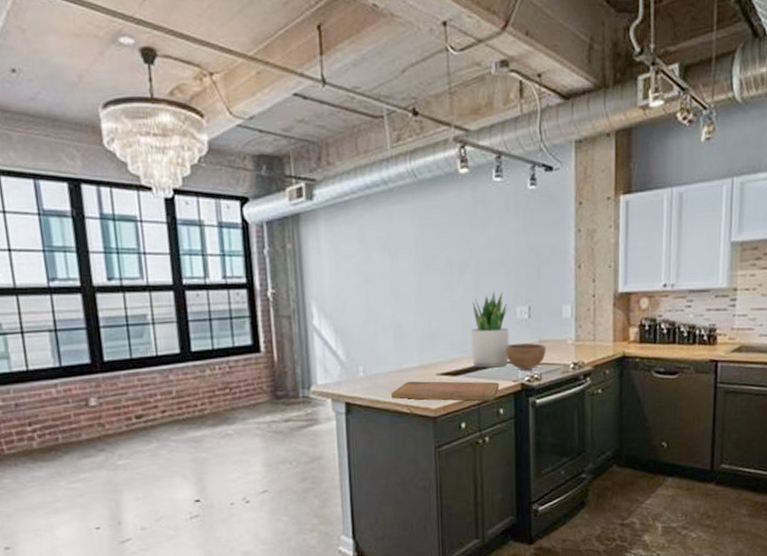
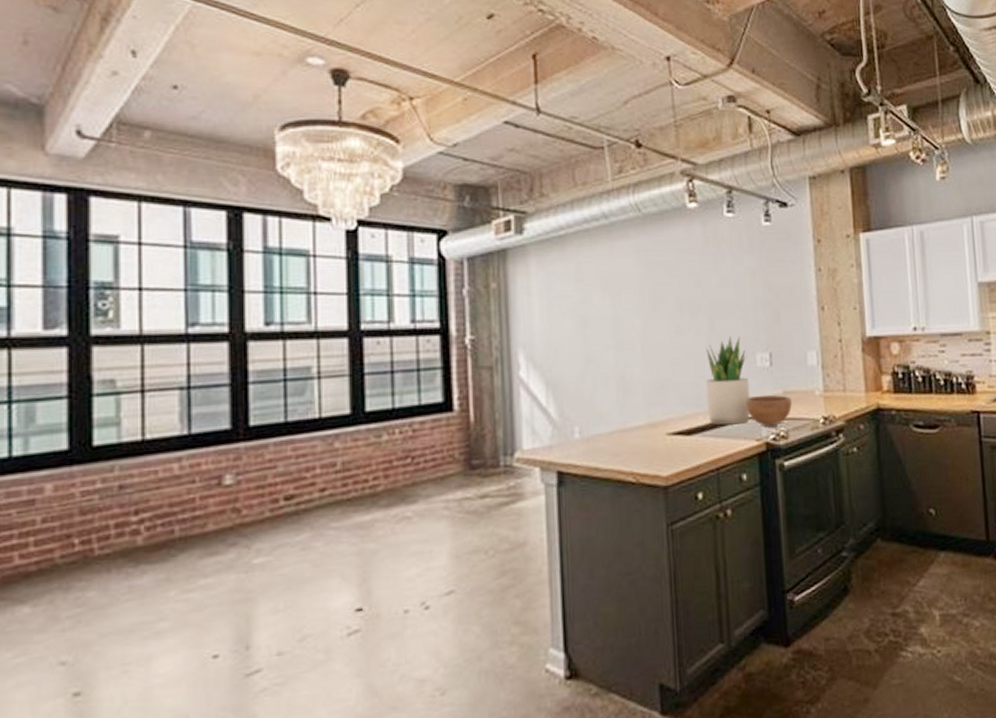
cutting board: present [391,381,500,401] -> none [613,441,742,466]

